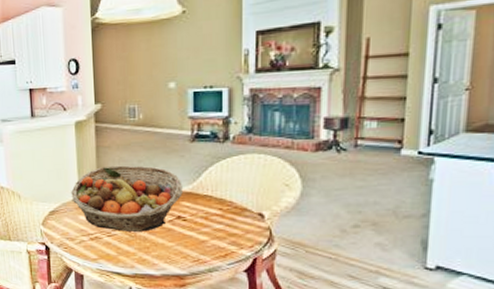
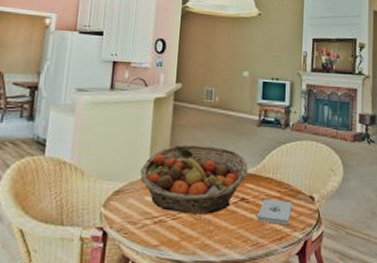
notepad: none [197,217,237,243] -> present [257,199,292,226]

